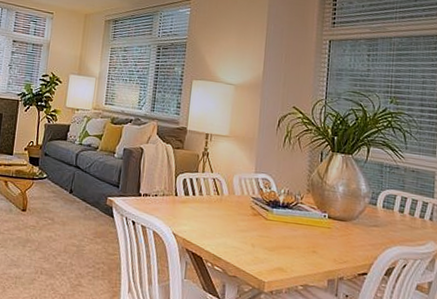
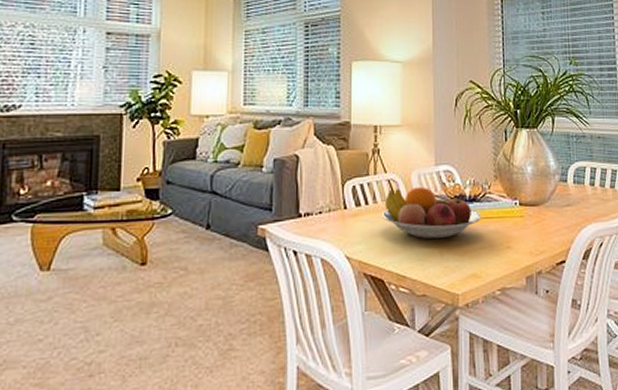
fruit bowl: none [205,187,292,234] -> present [381,186,481,240]

